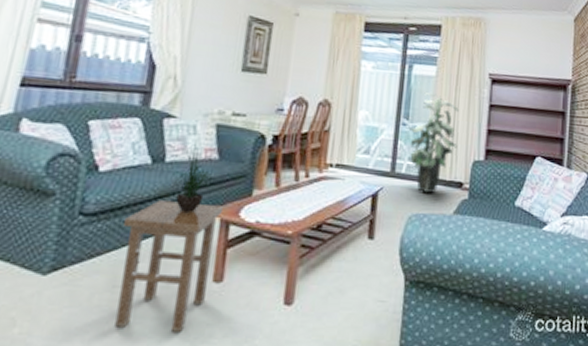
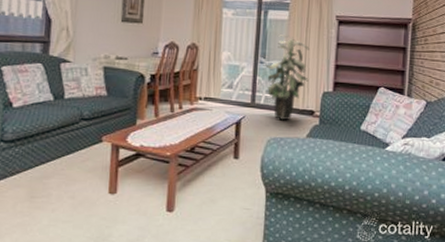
stool: present [115,200,223,332] -> none [35,129,113,232]
potted plant: present [173,144,212,214] -> none [72,84,102,140]

